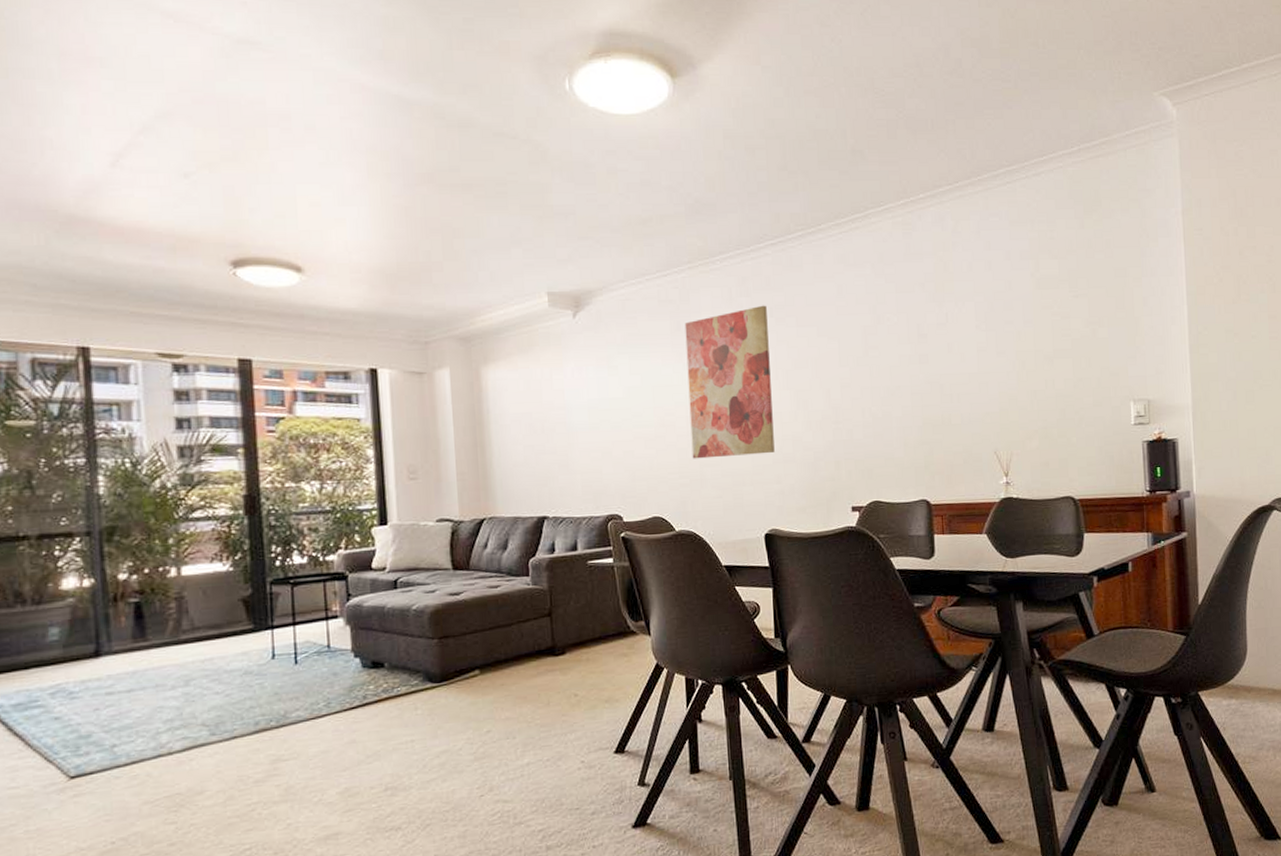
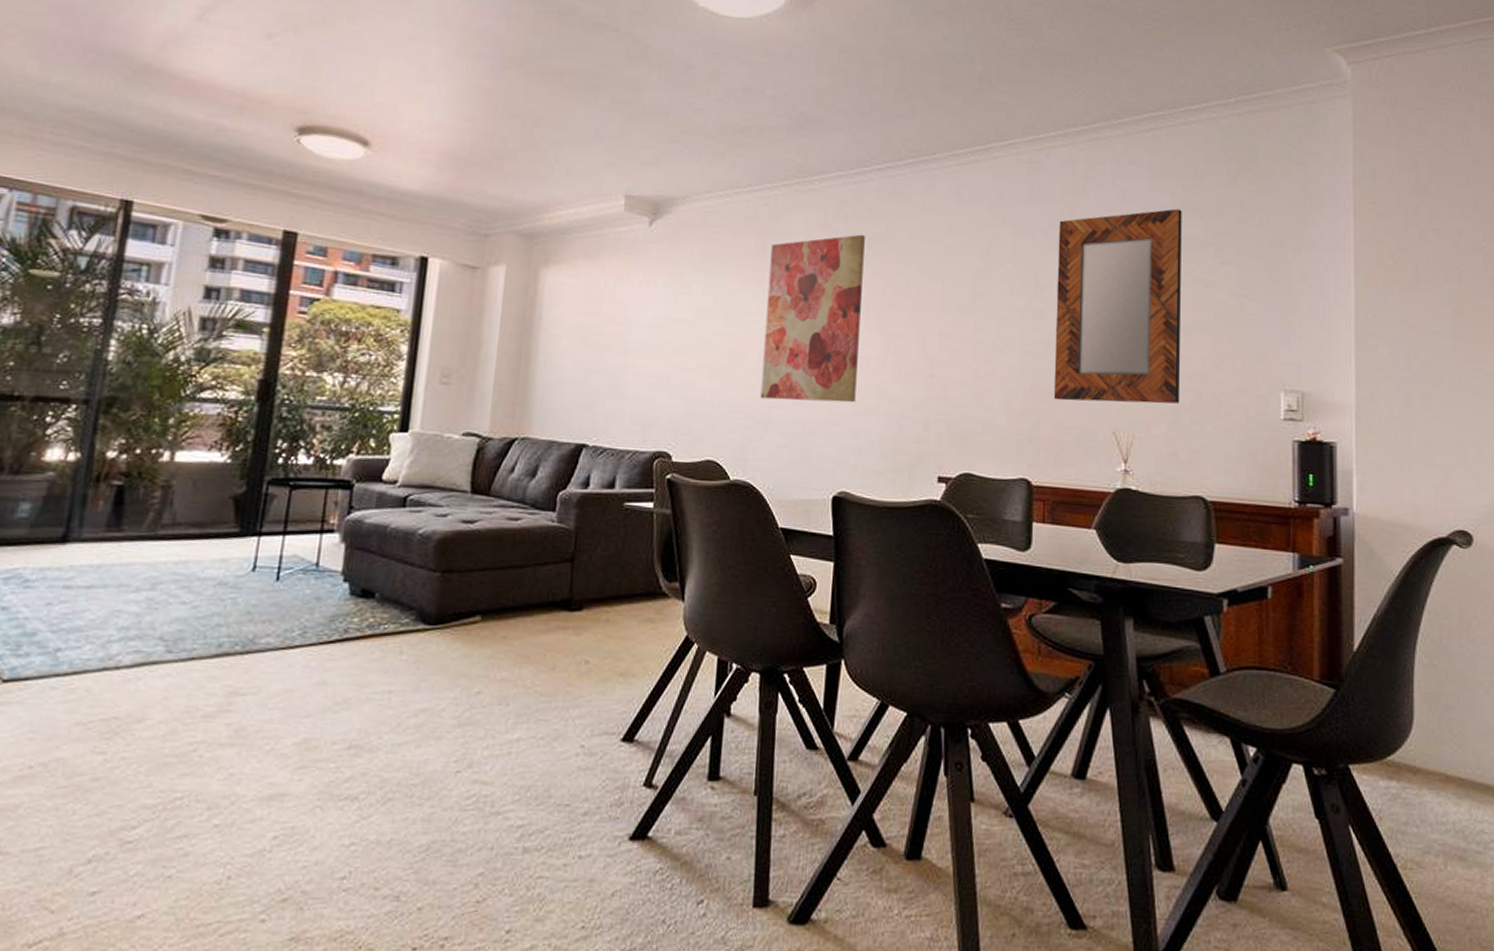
home mirror: none [934,252,1048,431] -> present [1053,208,1182,404]

